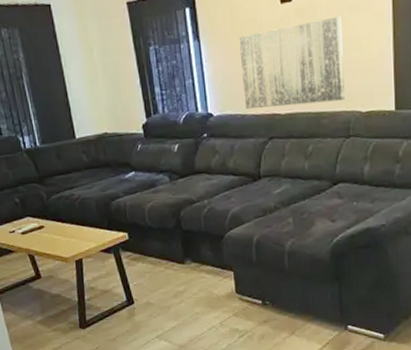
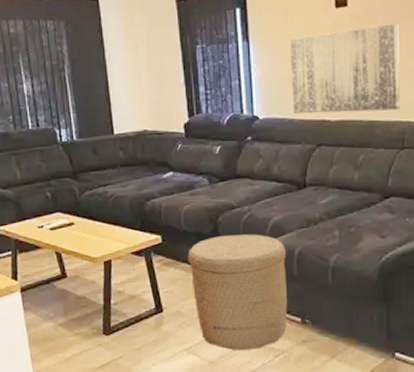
basket: none [154,225,249,334] -> present [188,234,287,350]

